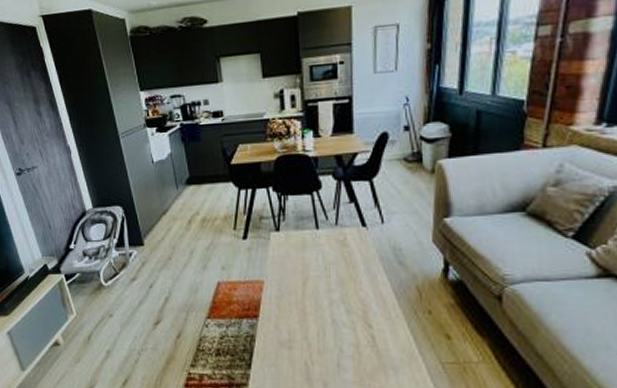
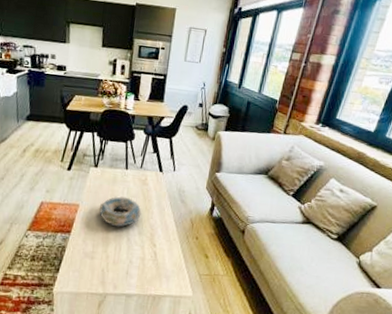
decorative bowl: none [290,265,346,306] -> present [99,196,142,227]

